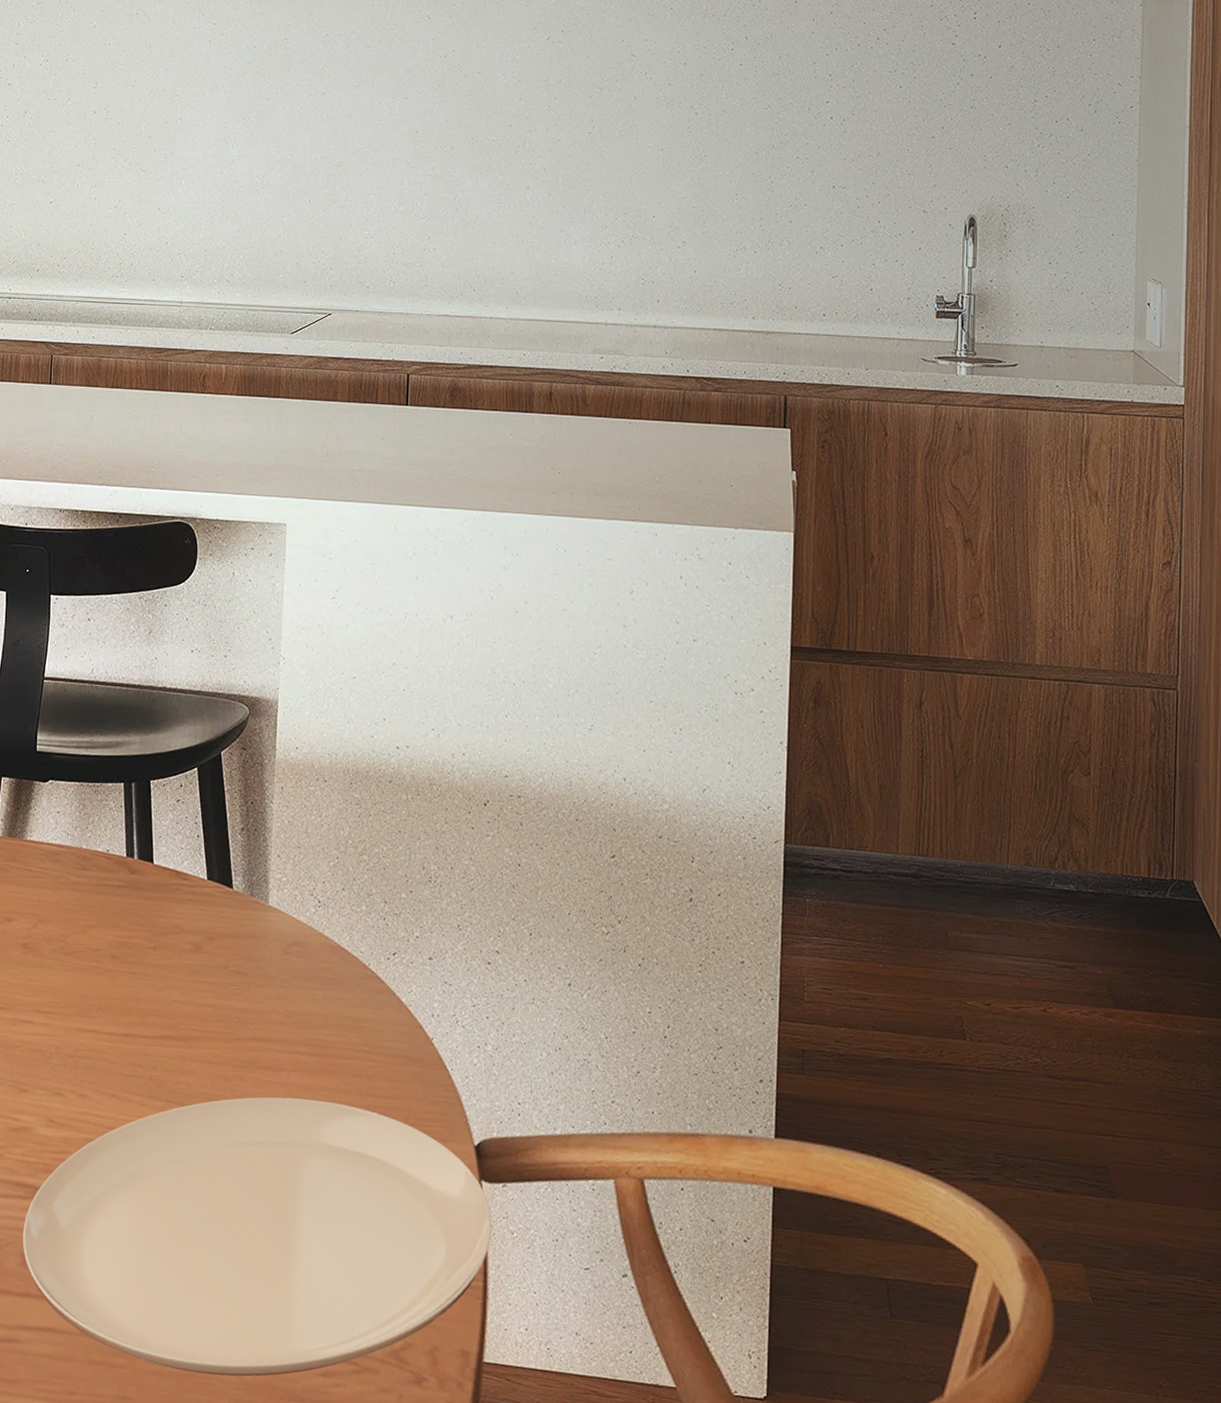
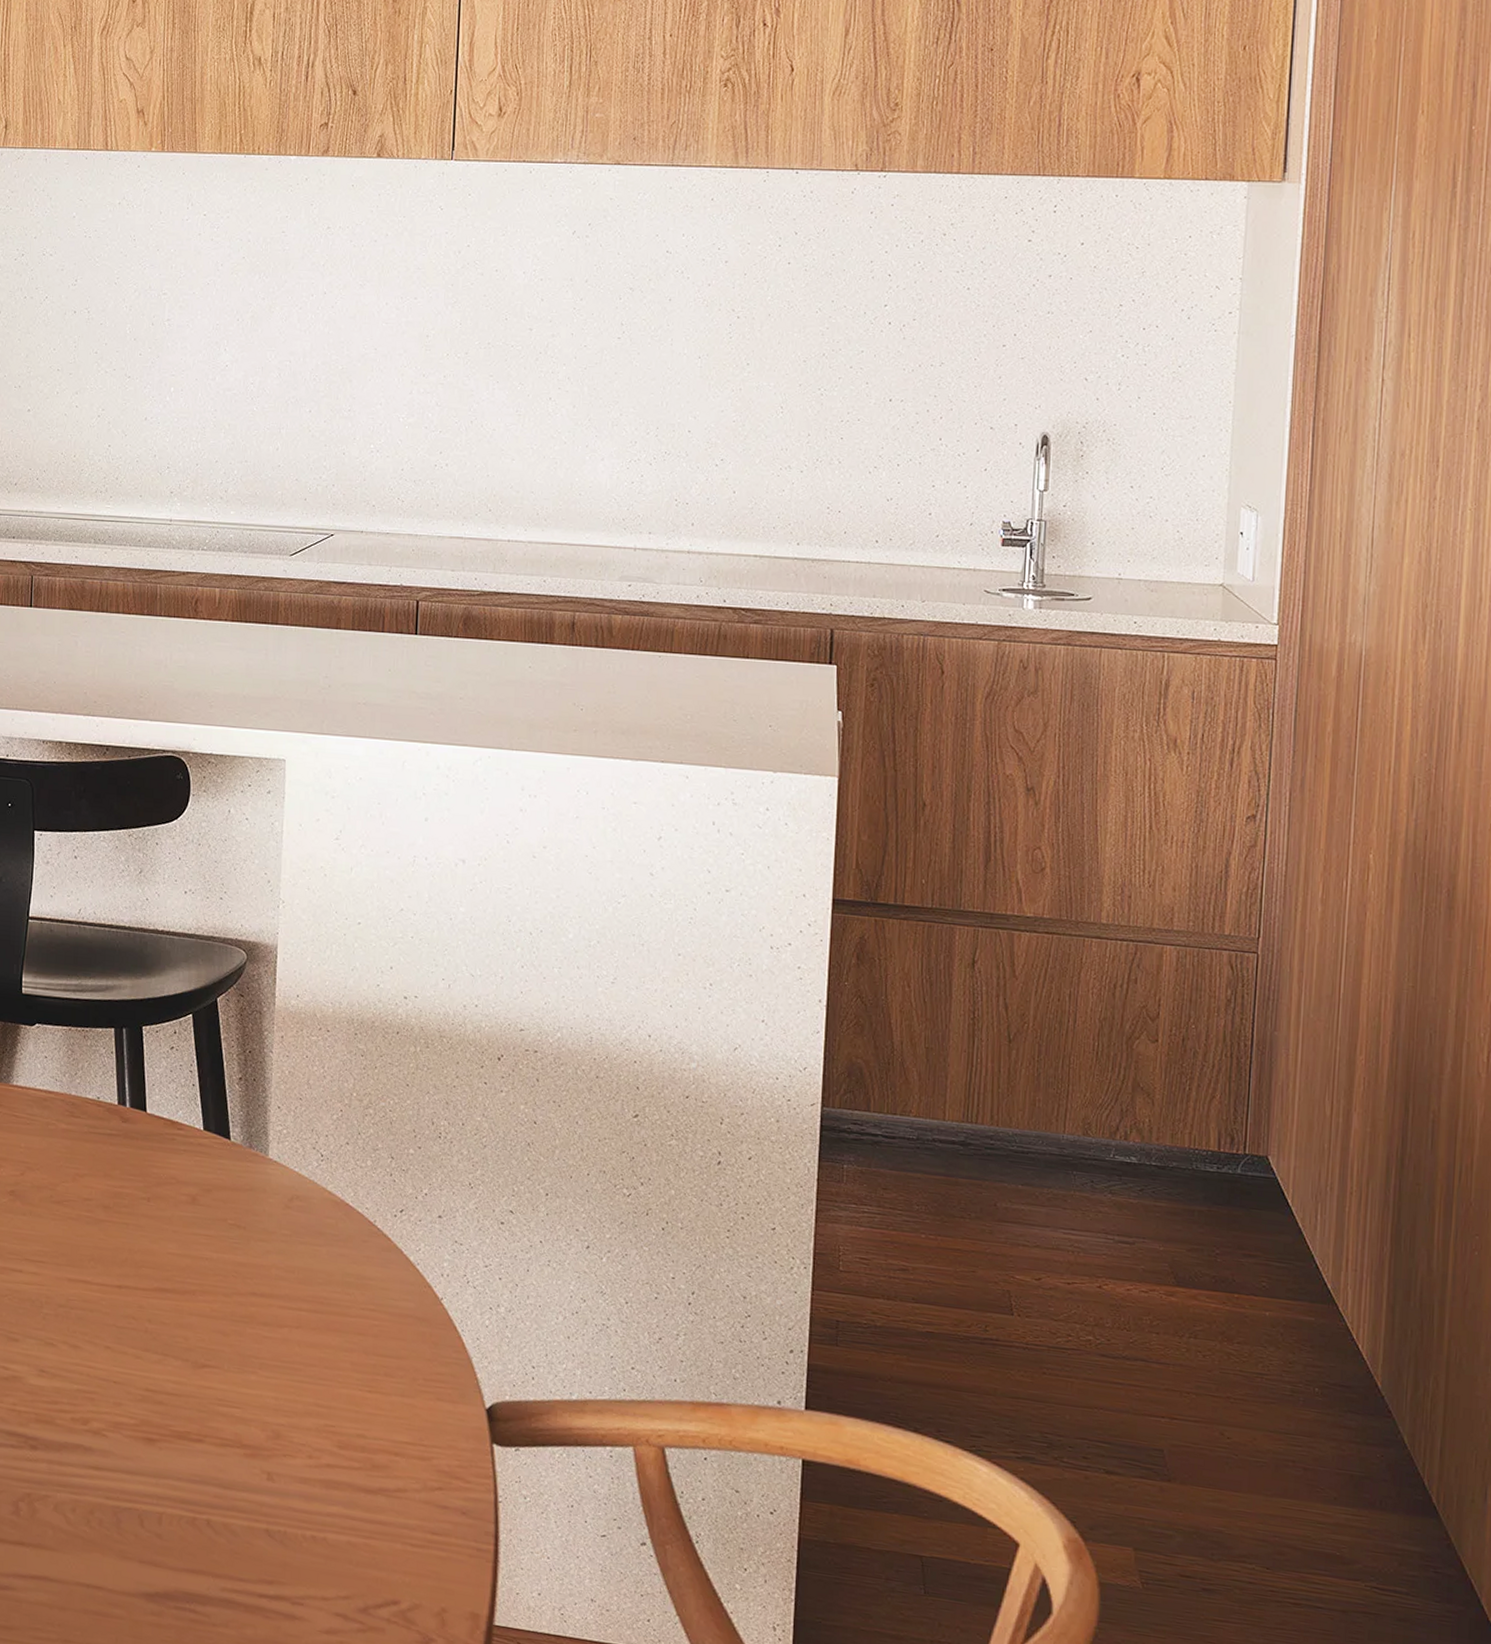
plate: present [22,1096,492,1377] -> none [15,1352,504,1631]

